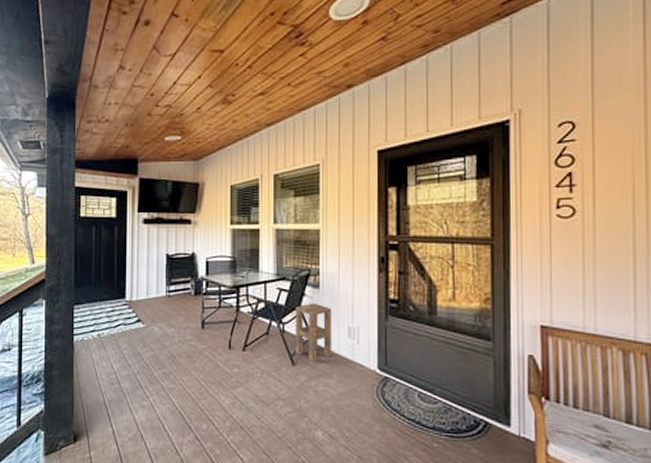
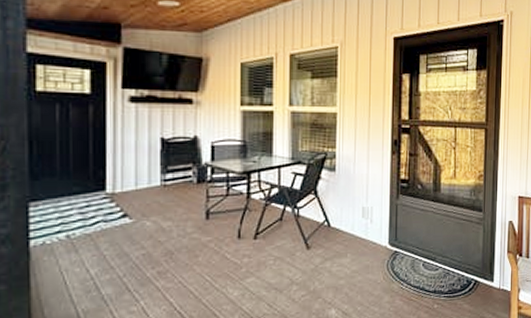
side table: present [295,303,332,363] -> none [310,186,347,245]

